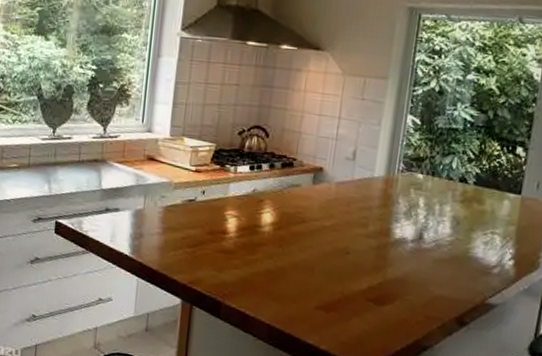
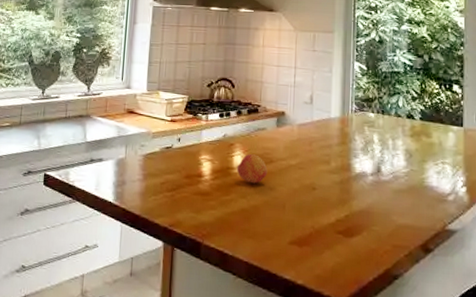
fruit: none [264,212,299,244] -> present [236,154,268,184]

